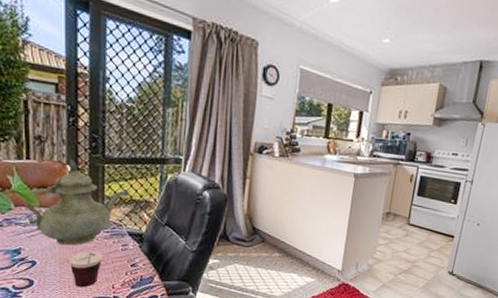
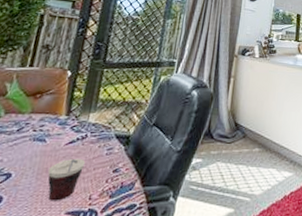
teapot: present [23,159,130,246] -> none [14,66,124,153]

